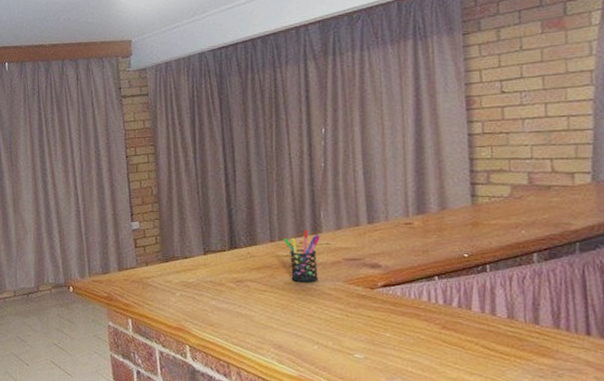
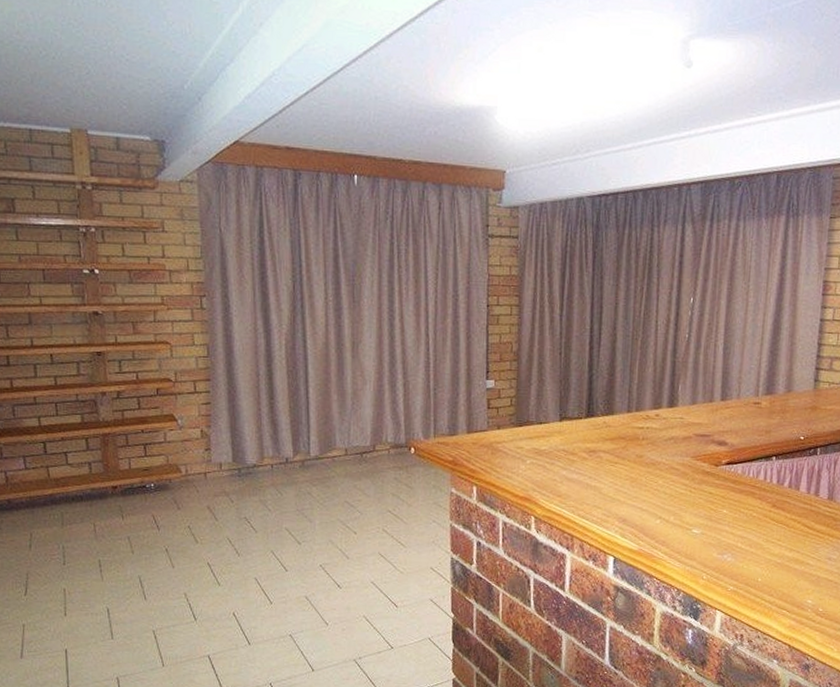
pen holder: present [284,229,320,283] -> none [640,402,675,457]

